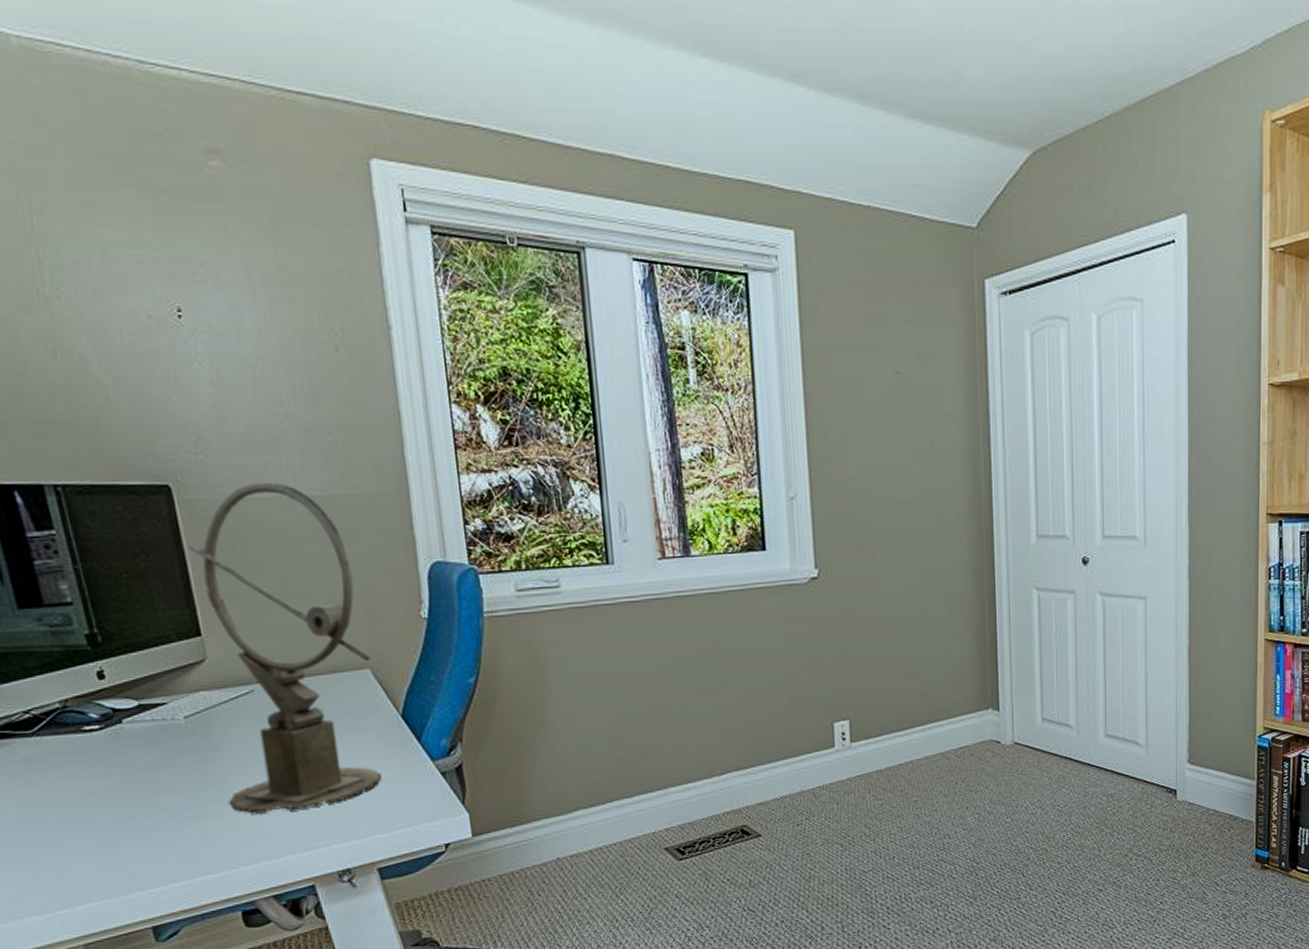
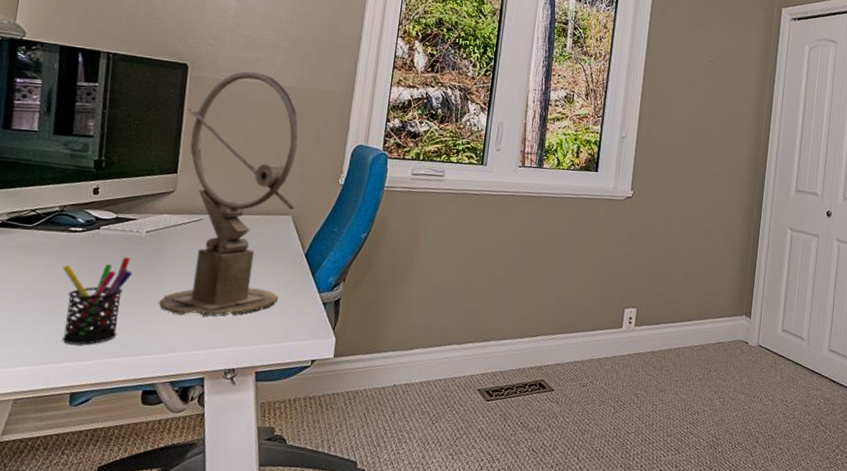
pen holder: none [90,753,188,870] -> present [62,257,133,345]

